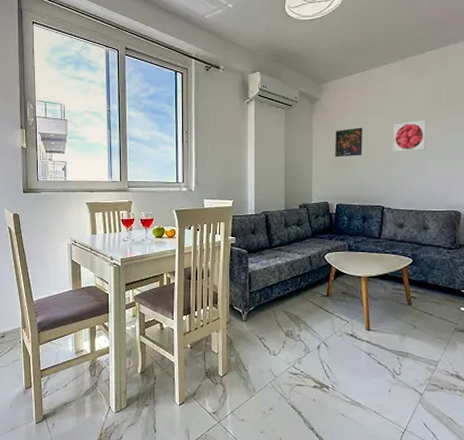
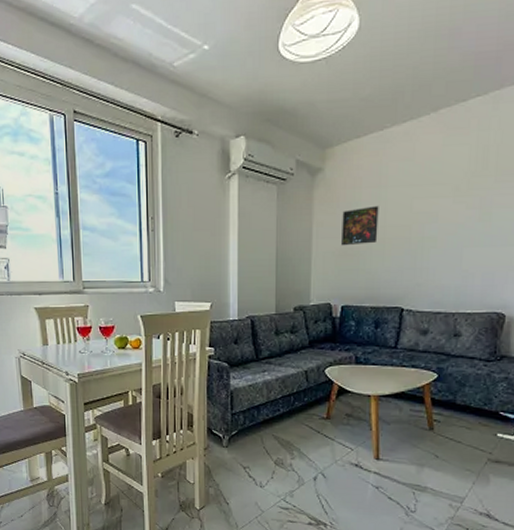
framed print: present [393,119,427,152] -> none [418,192,466,237]

